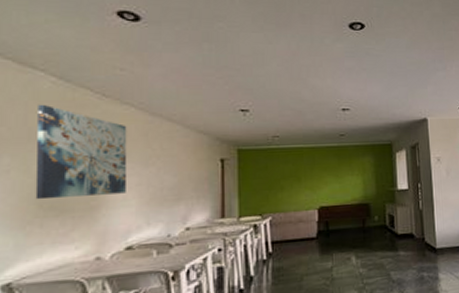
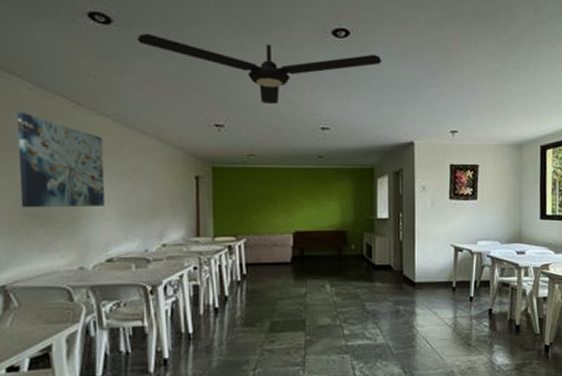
ceiling fan: none [165,28,395,90] -> present [137,33,382,105]

